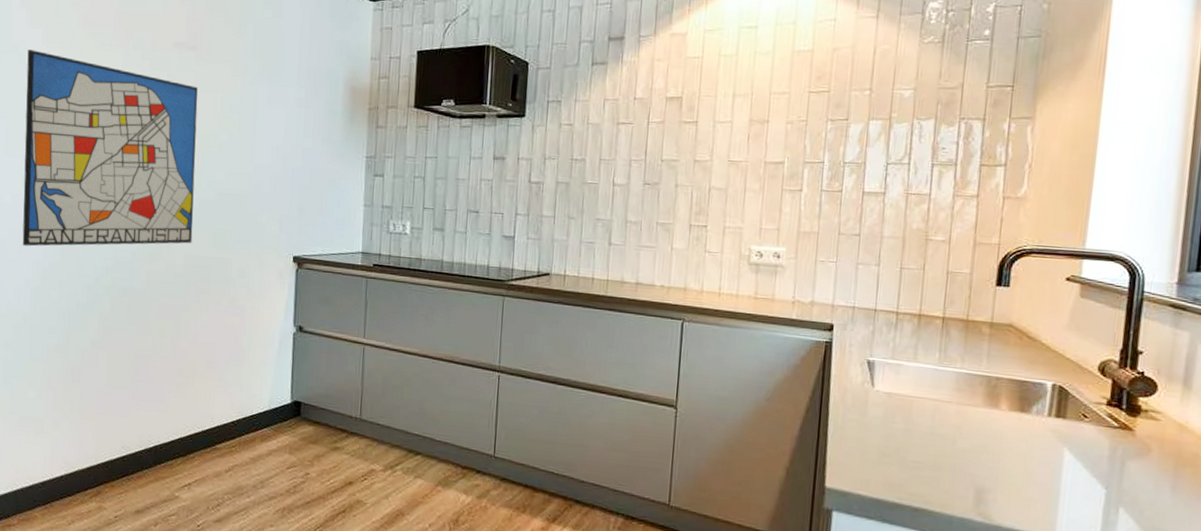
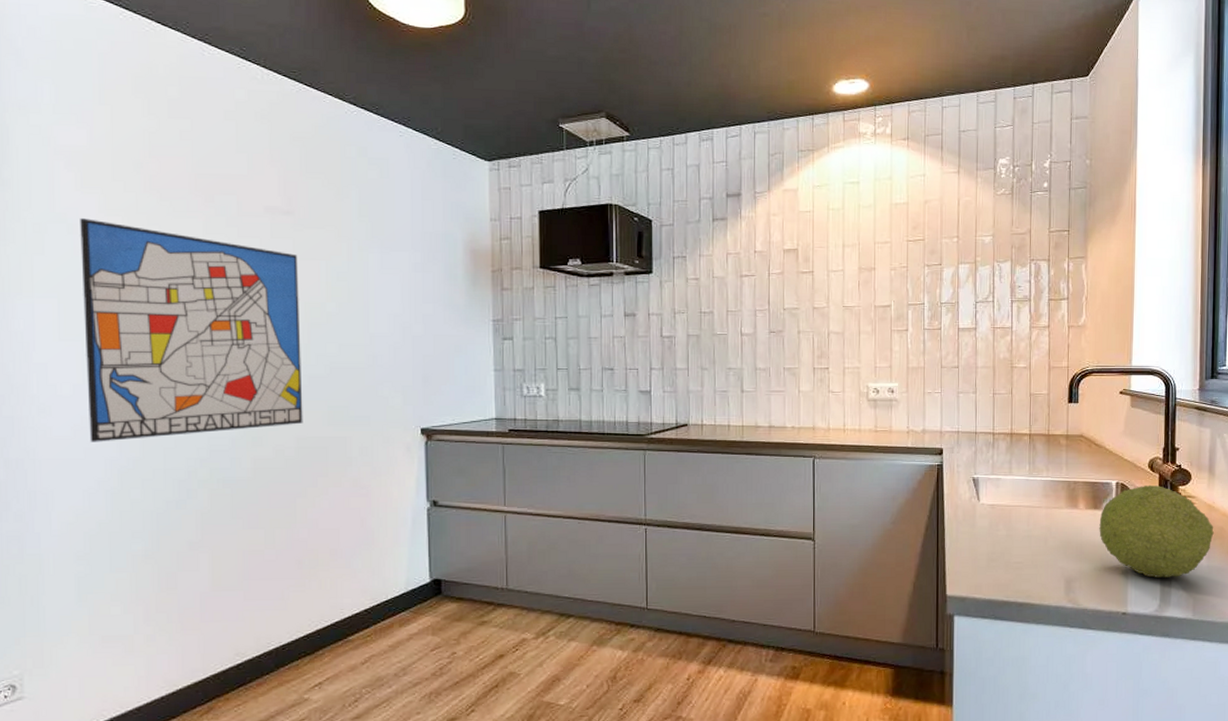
fruit: none [1025,391,1185,506] -> present [1099,484,1214,578]

